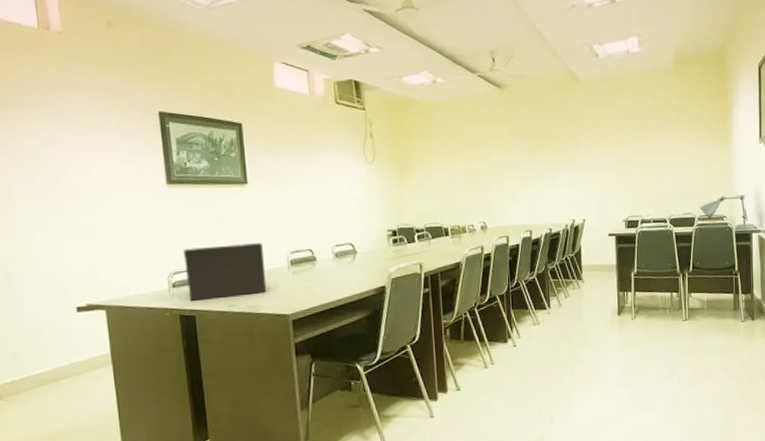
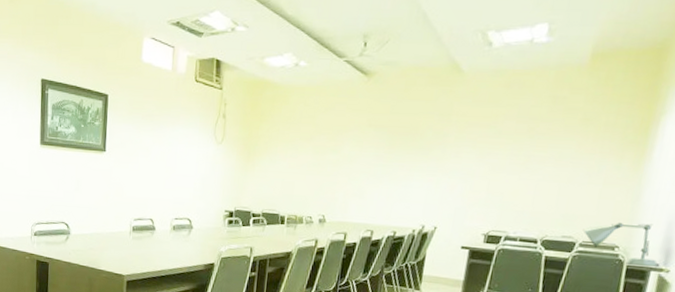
laptop: present [183,243,267,302] -> none [45,203,111,253]

